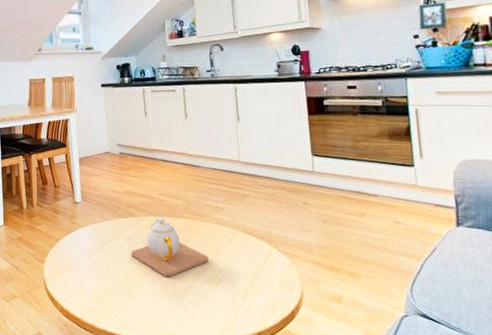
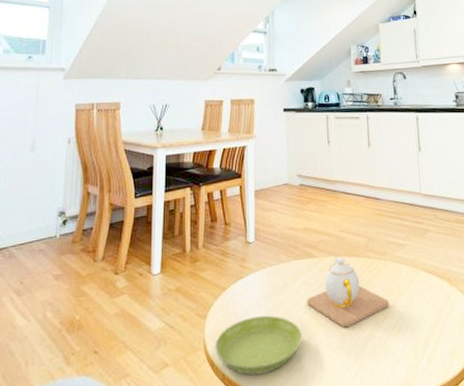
saucer: none [53,263,128,310] -> present [215,315,302,376]

